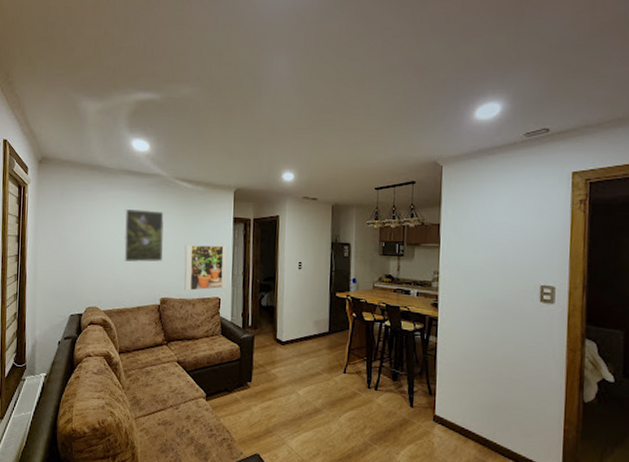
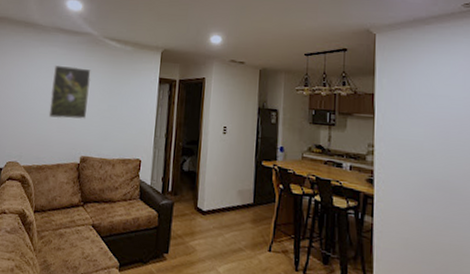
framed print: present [184,245,228,291] -> none [105,103,152,151]

